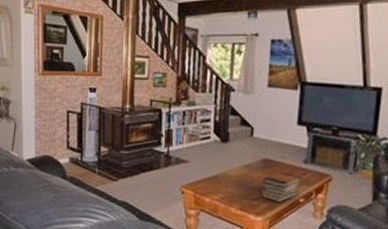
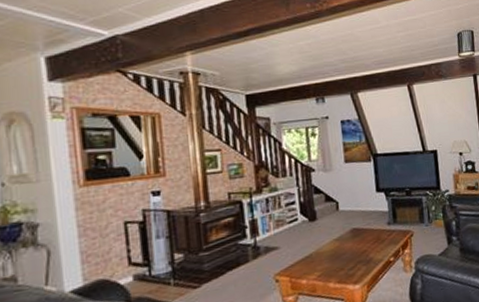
book stack: present [261,172,301,203] -> none [354,237,388,267]

